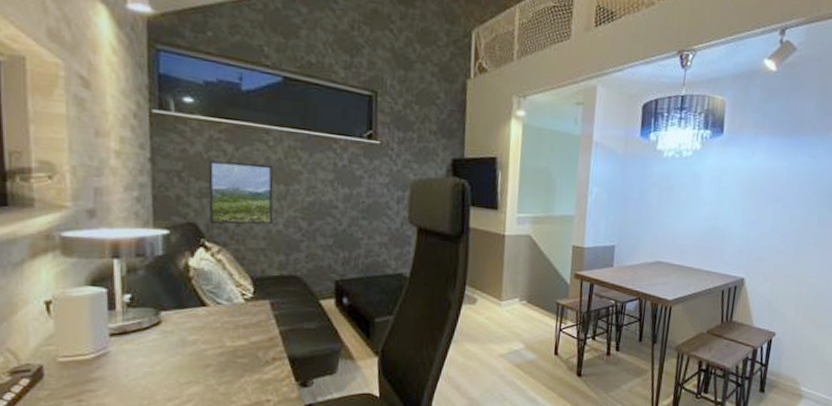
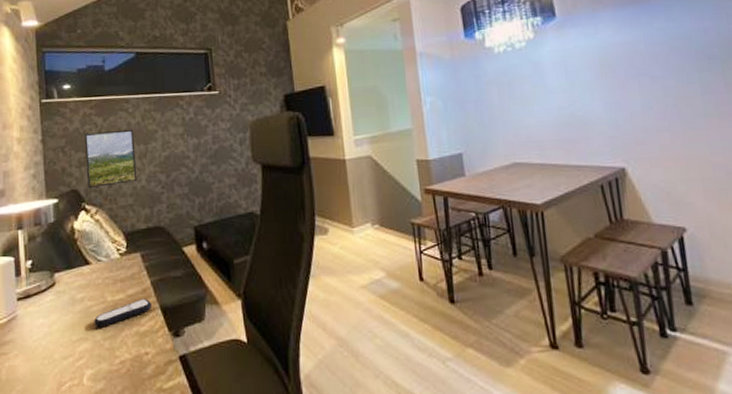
remote control: none [208,347,278,372] -> present [94,298,151,328]

